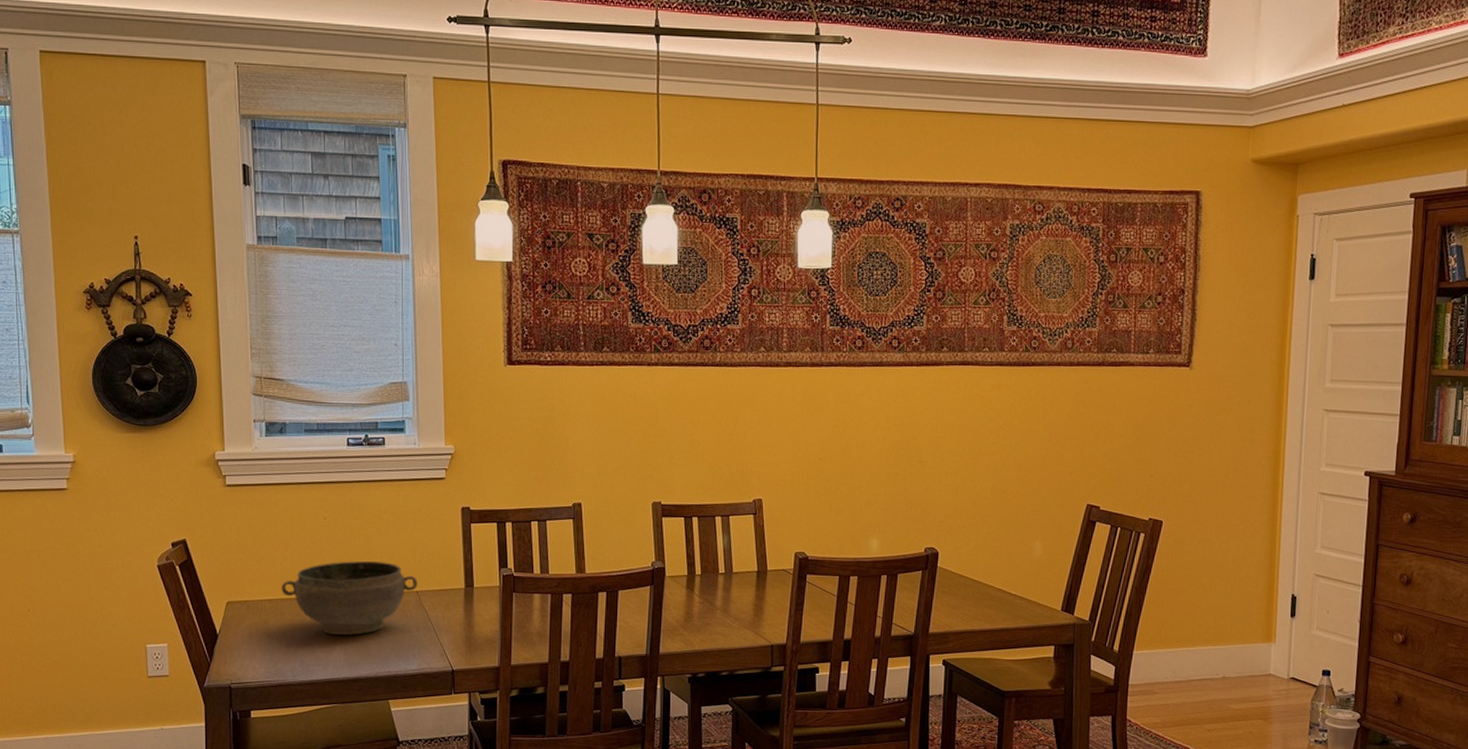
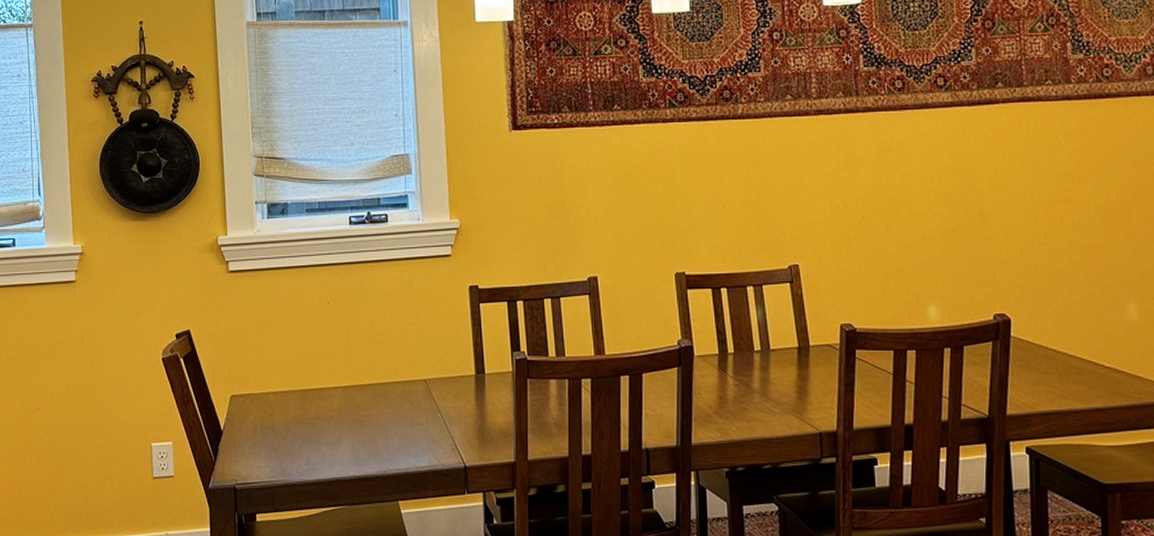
bowl: present [281,561,417,635] -> none [285,348,425,429]

